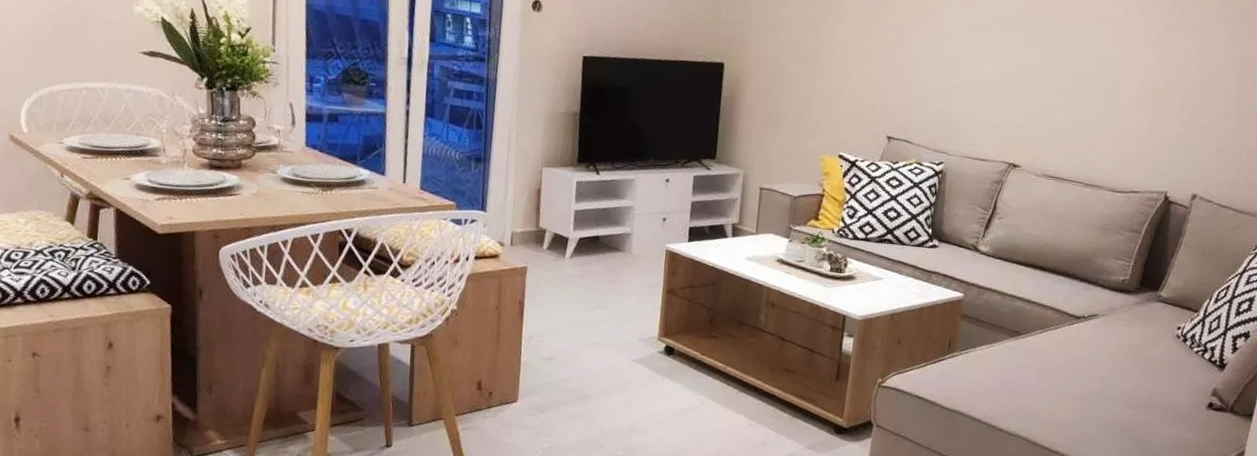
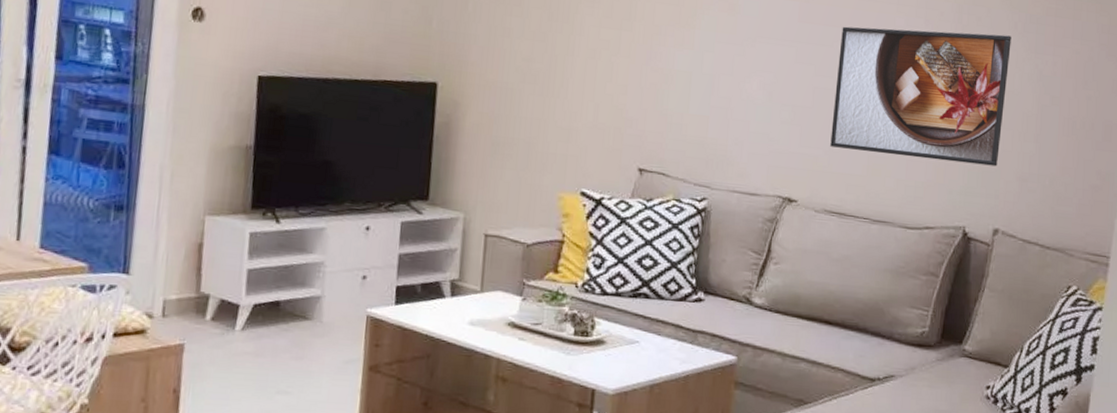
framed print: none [1051,17,1219,141] -> present [830,26,1012,167]

